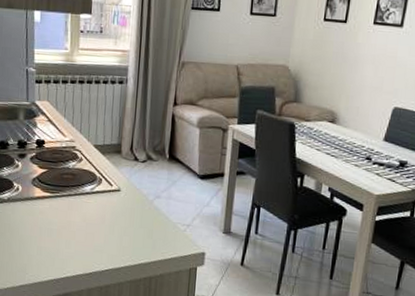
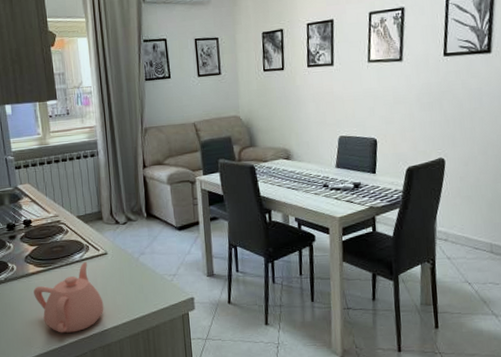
teapot: none [36,195,109,267] -> present [33,262,104,333]

